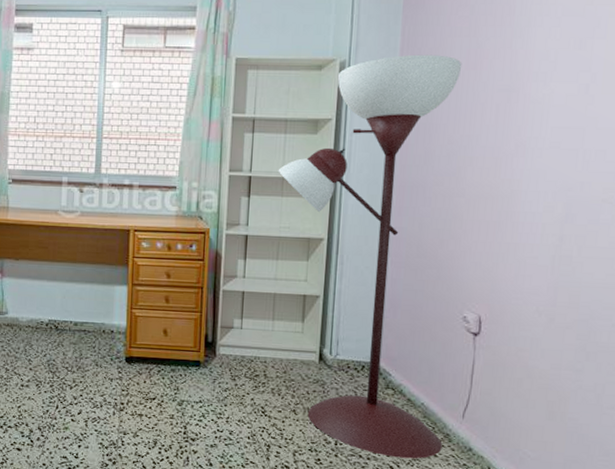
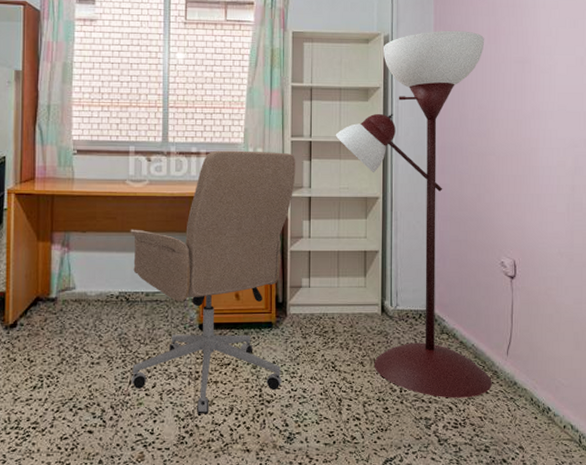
office chair: none [58,183,233,446] -> present [130,150,296,415]

